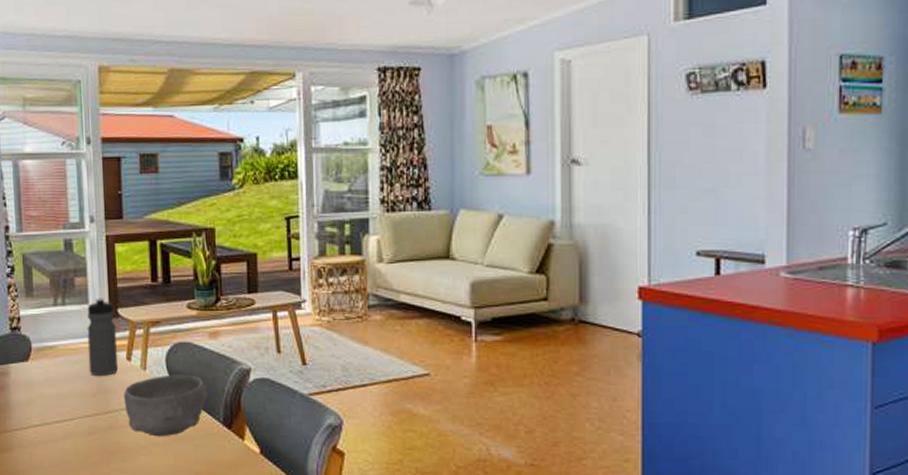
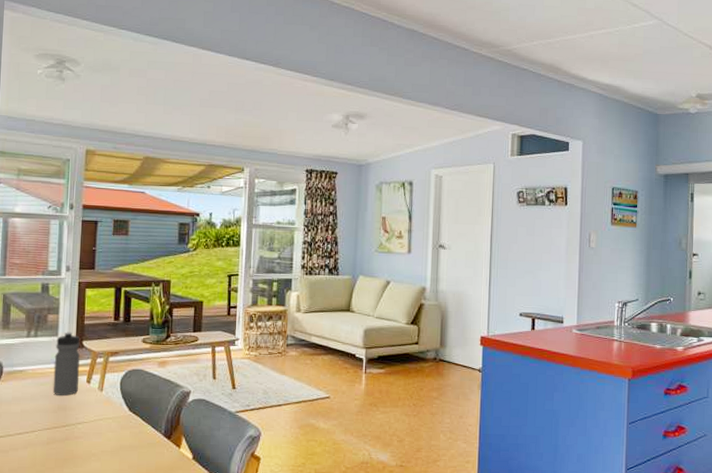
bowl: present [124,374,209,437] -> none [81,395,155,446]

